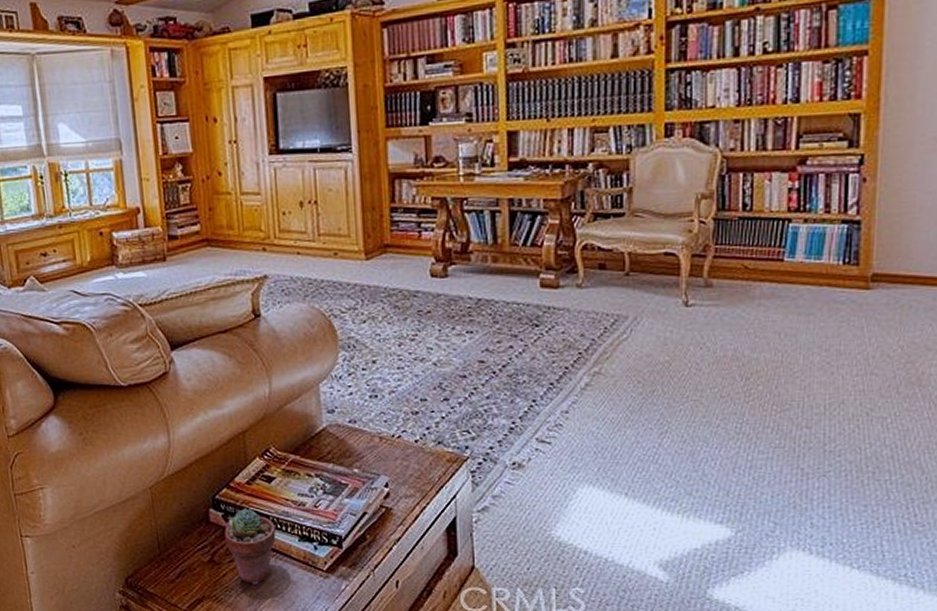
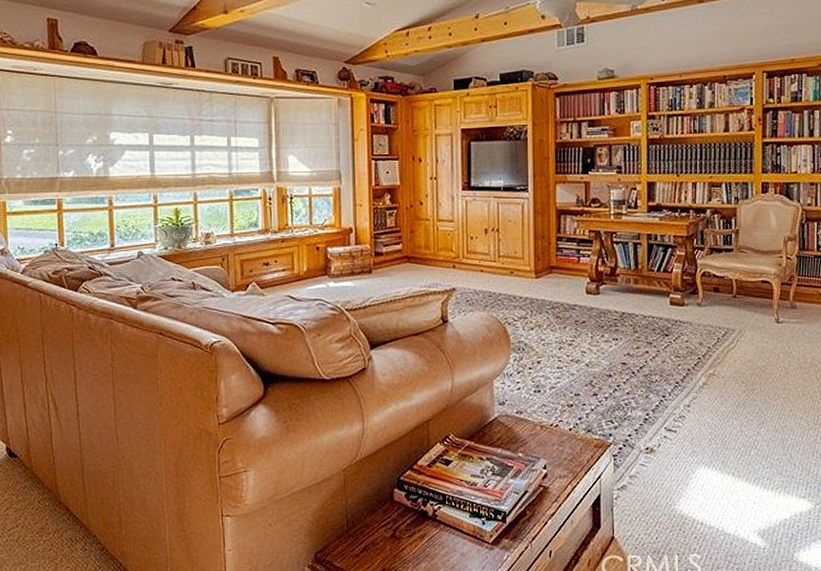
potted succulent: present [224,508,276,586] -> none [406,488,450,558]

